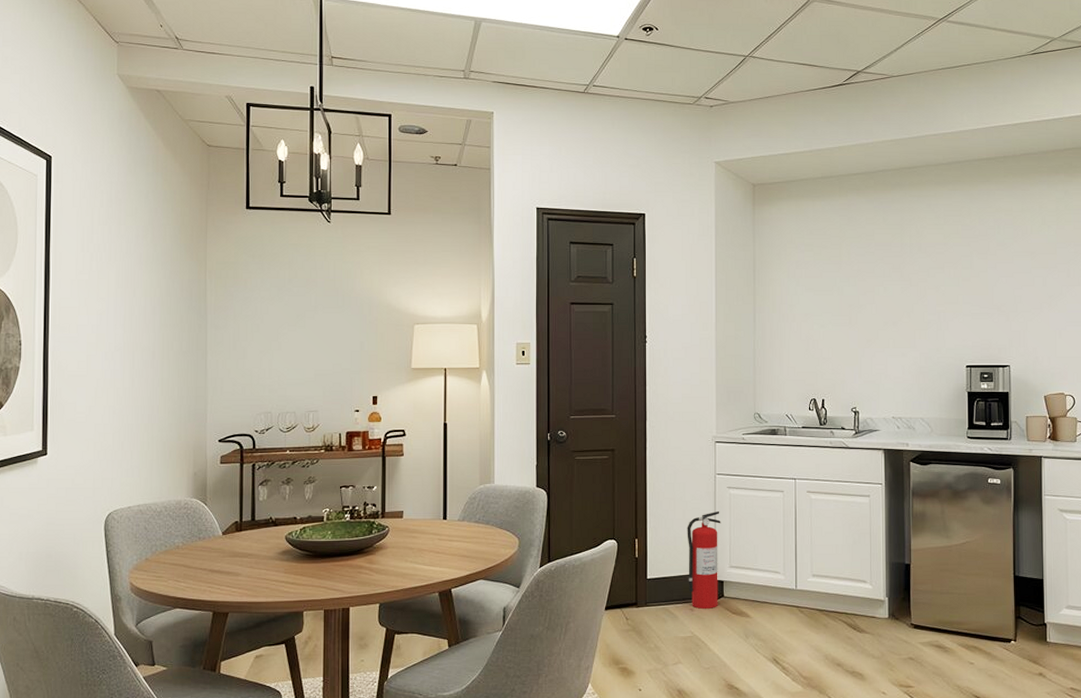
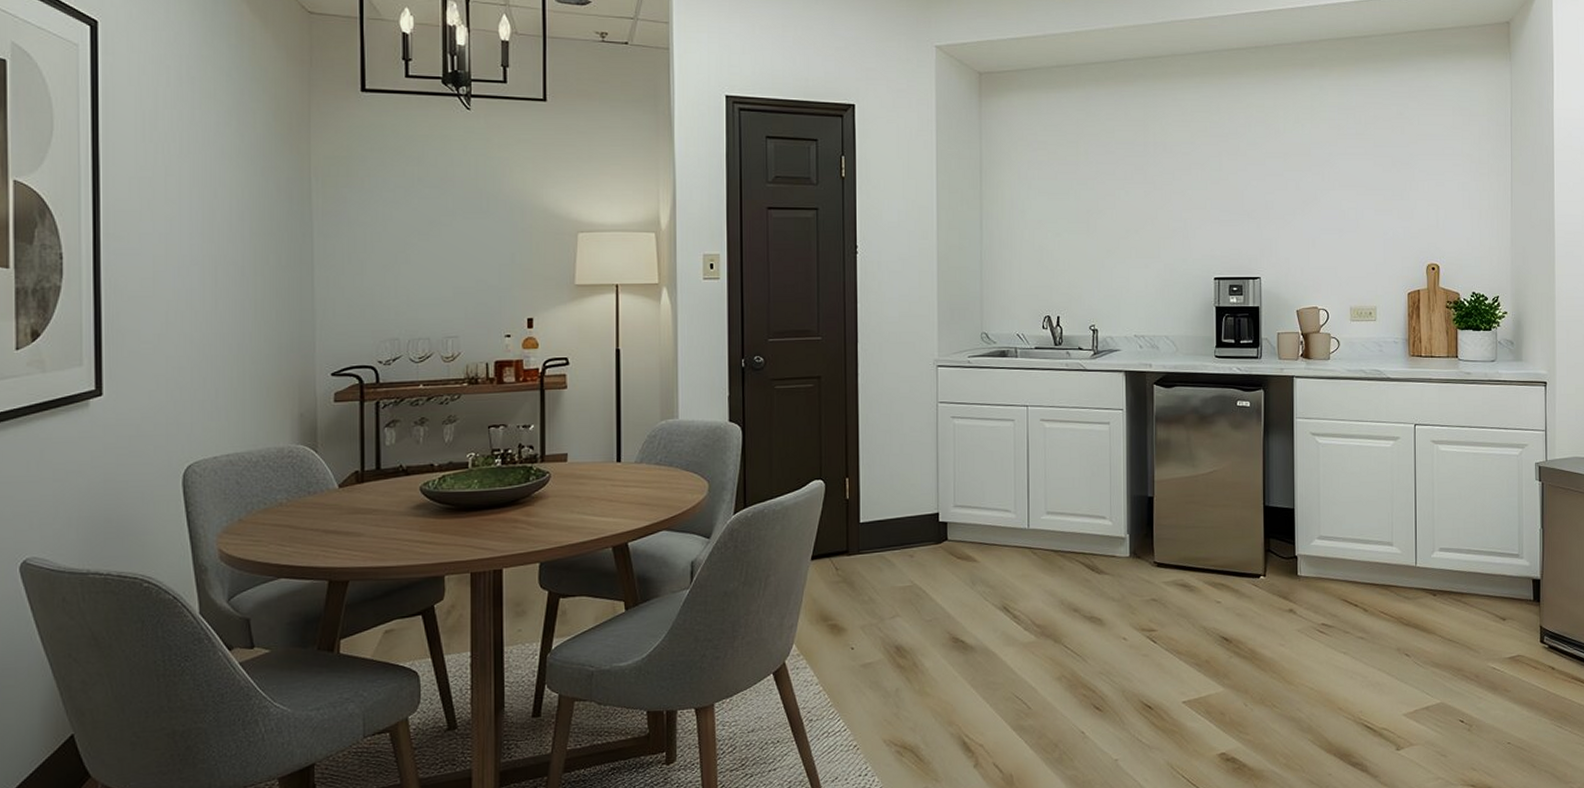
fire extinguisher: present [687,510,721,609] -> none [905,443,944,554]

